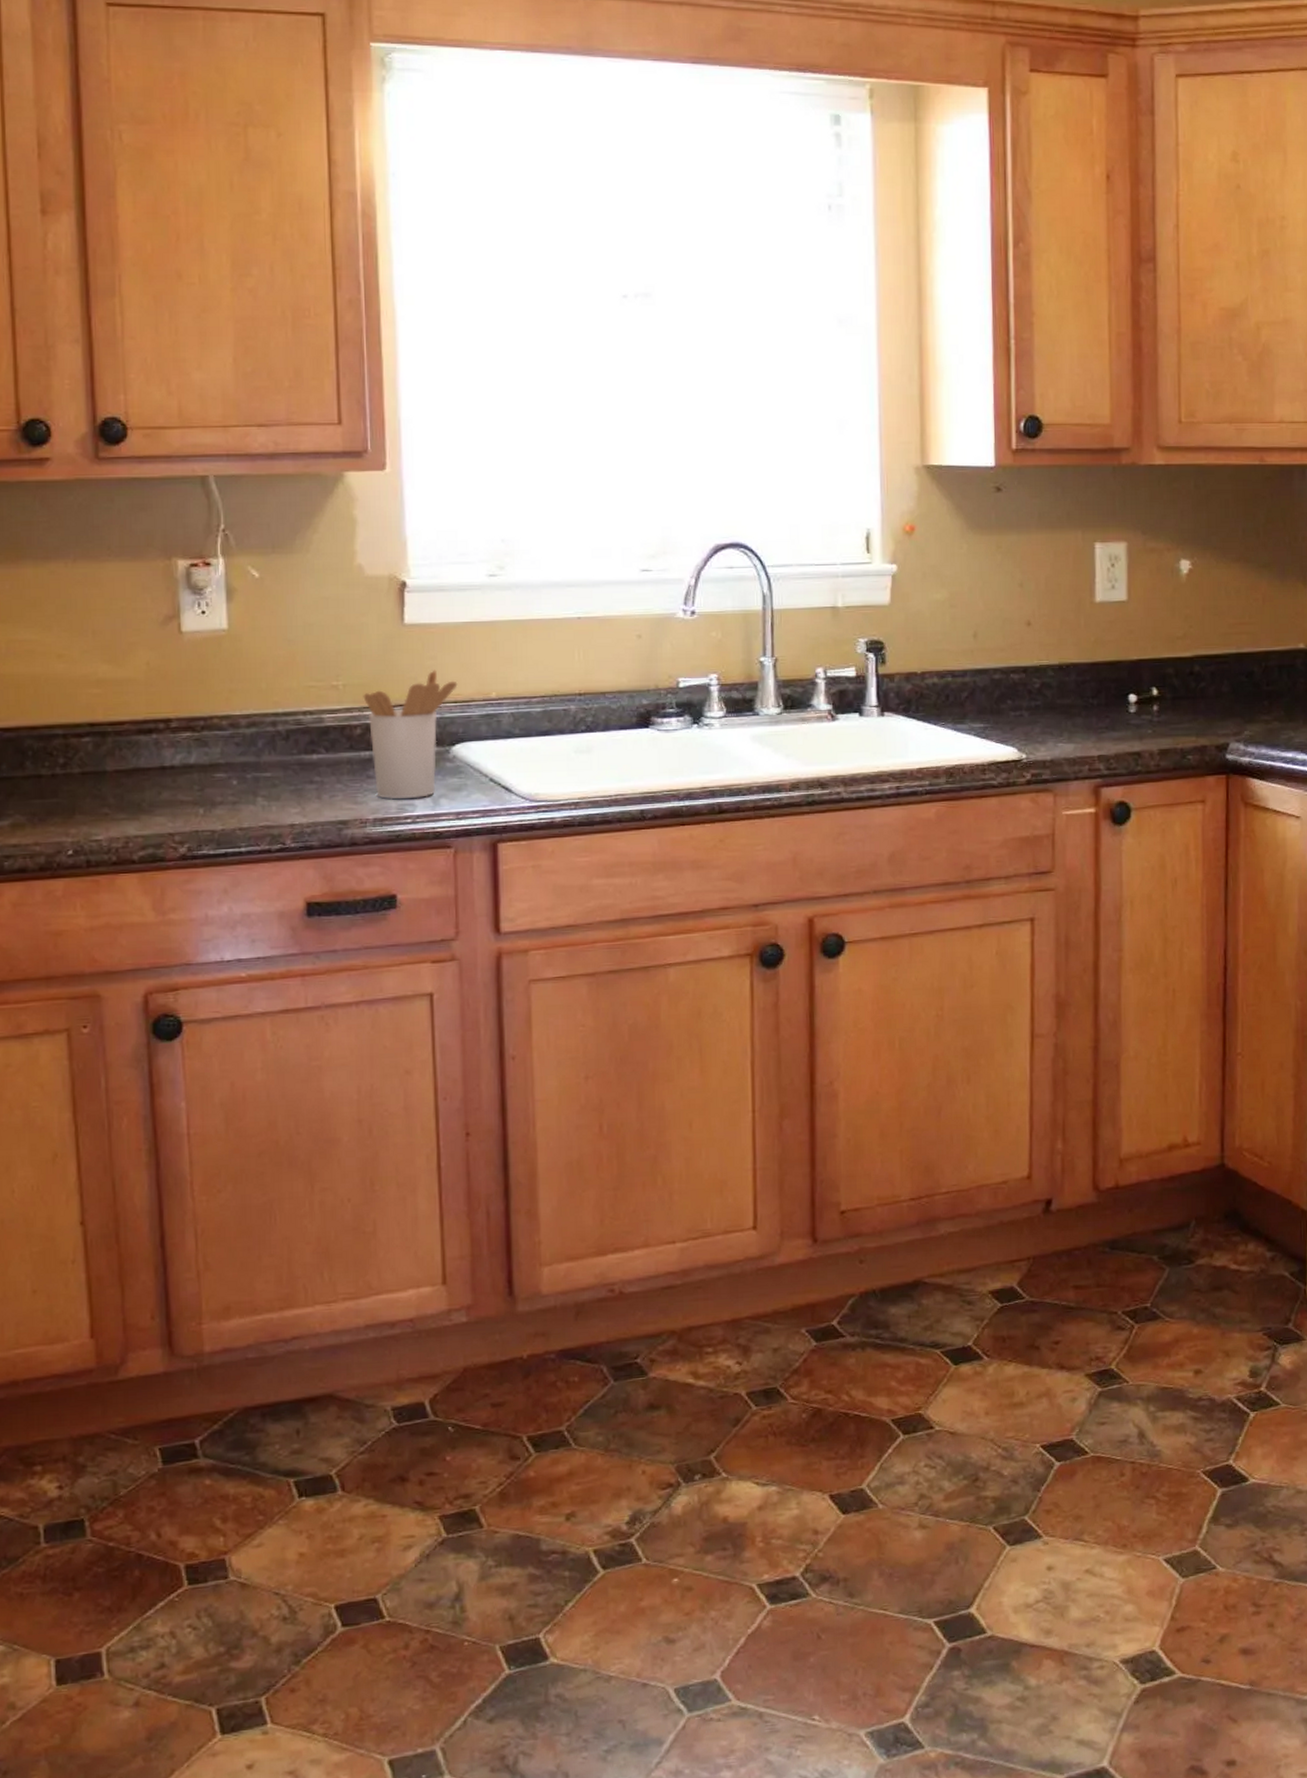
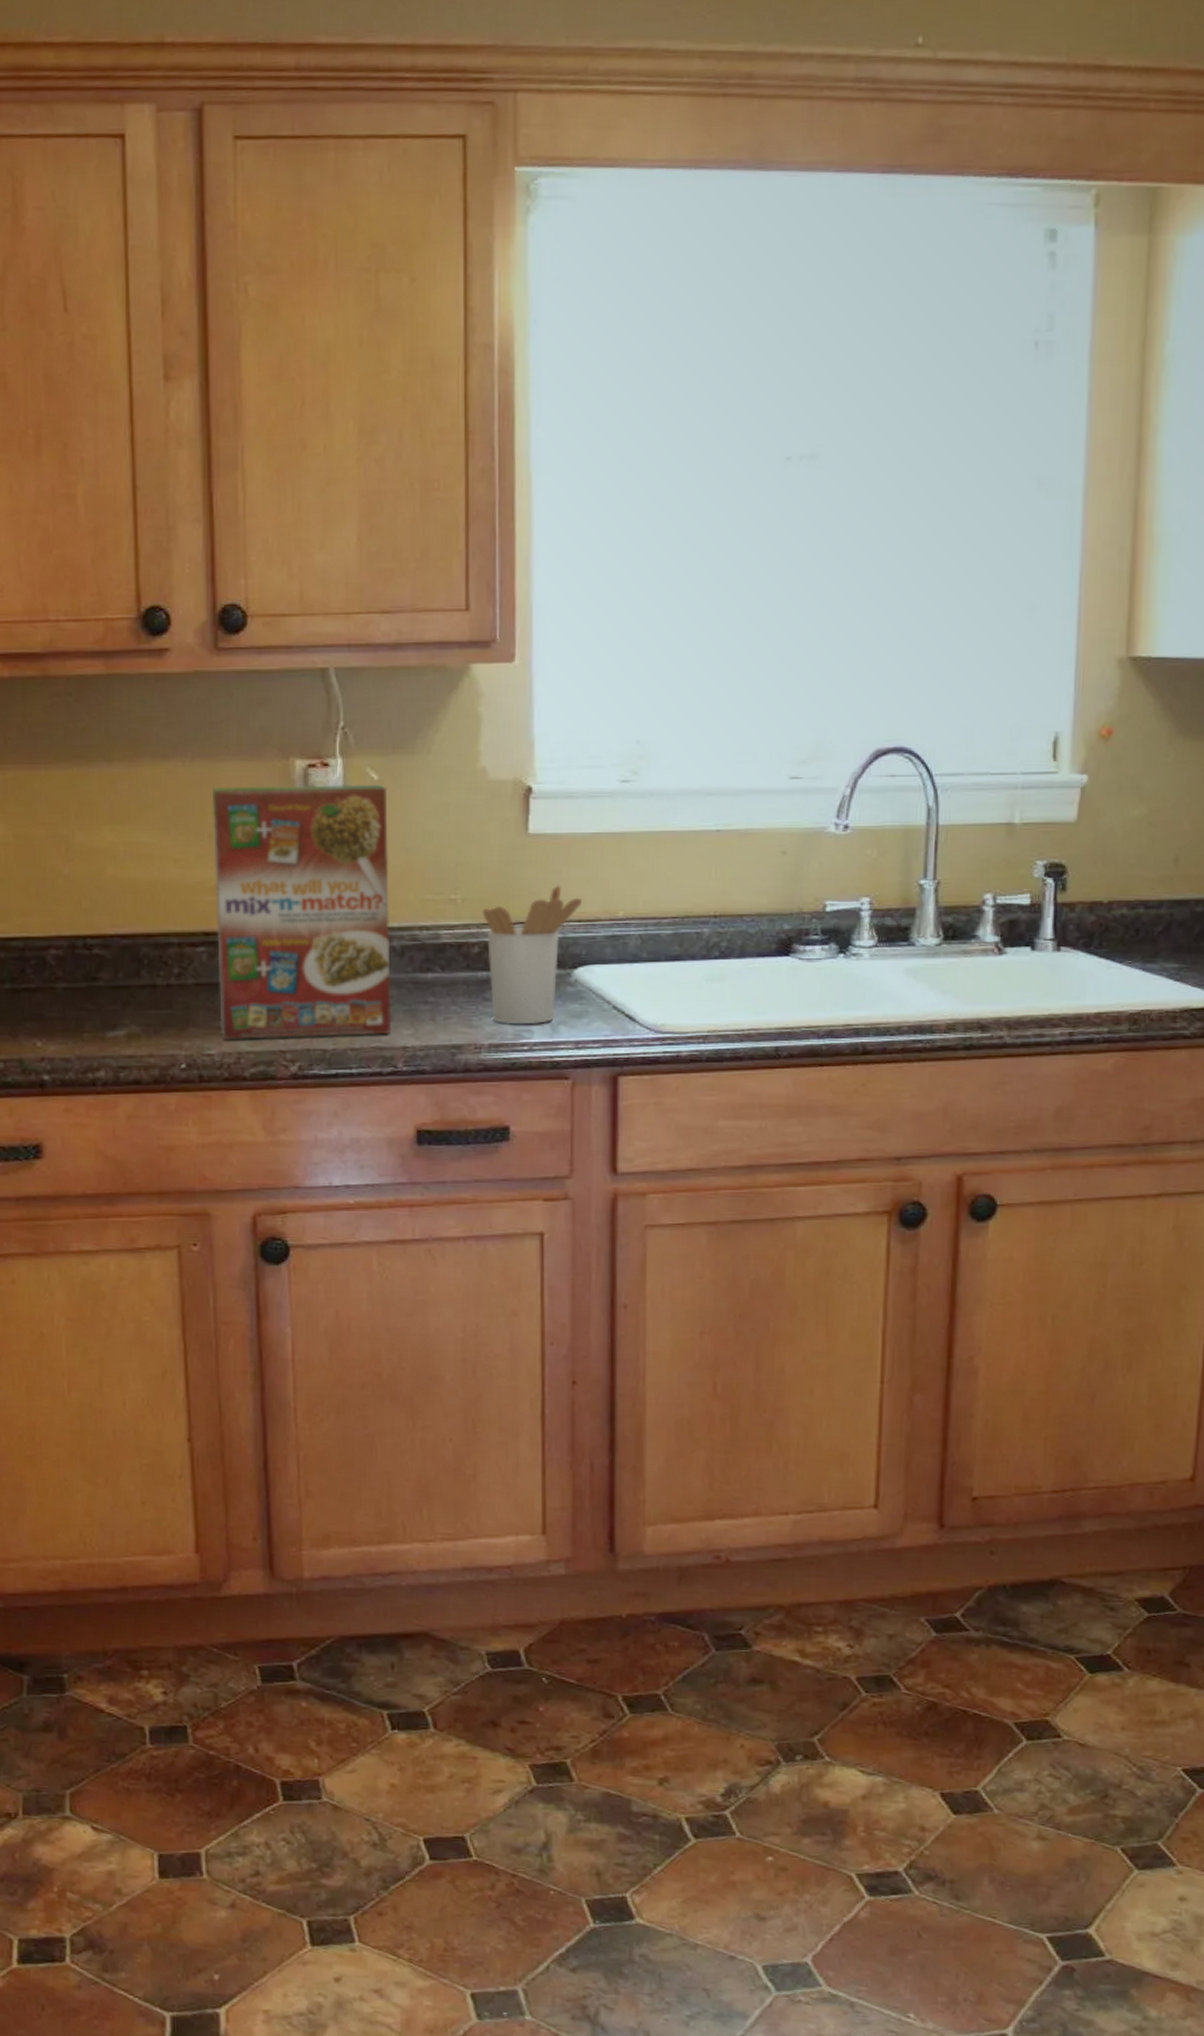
cereal box: none [95,581,279,826] -> present [212,784,392,1040]

